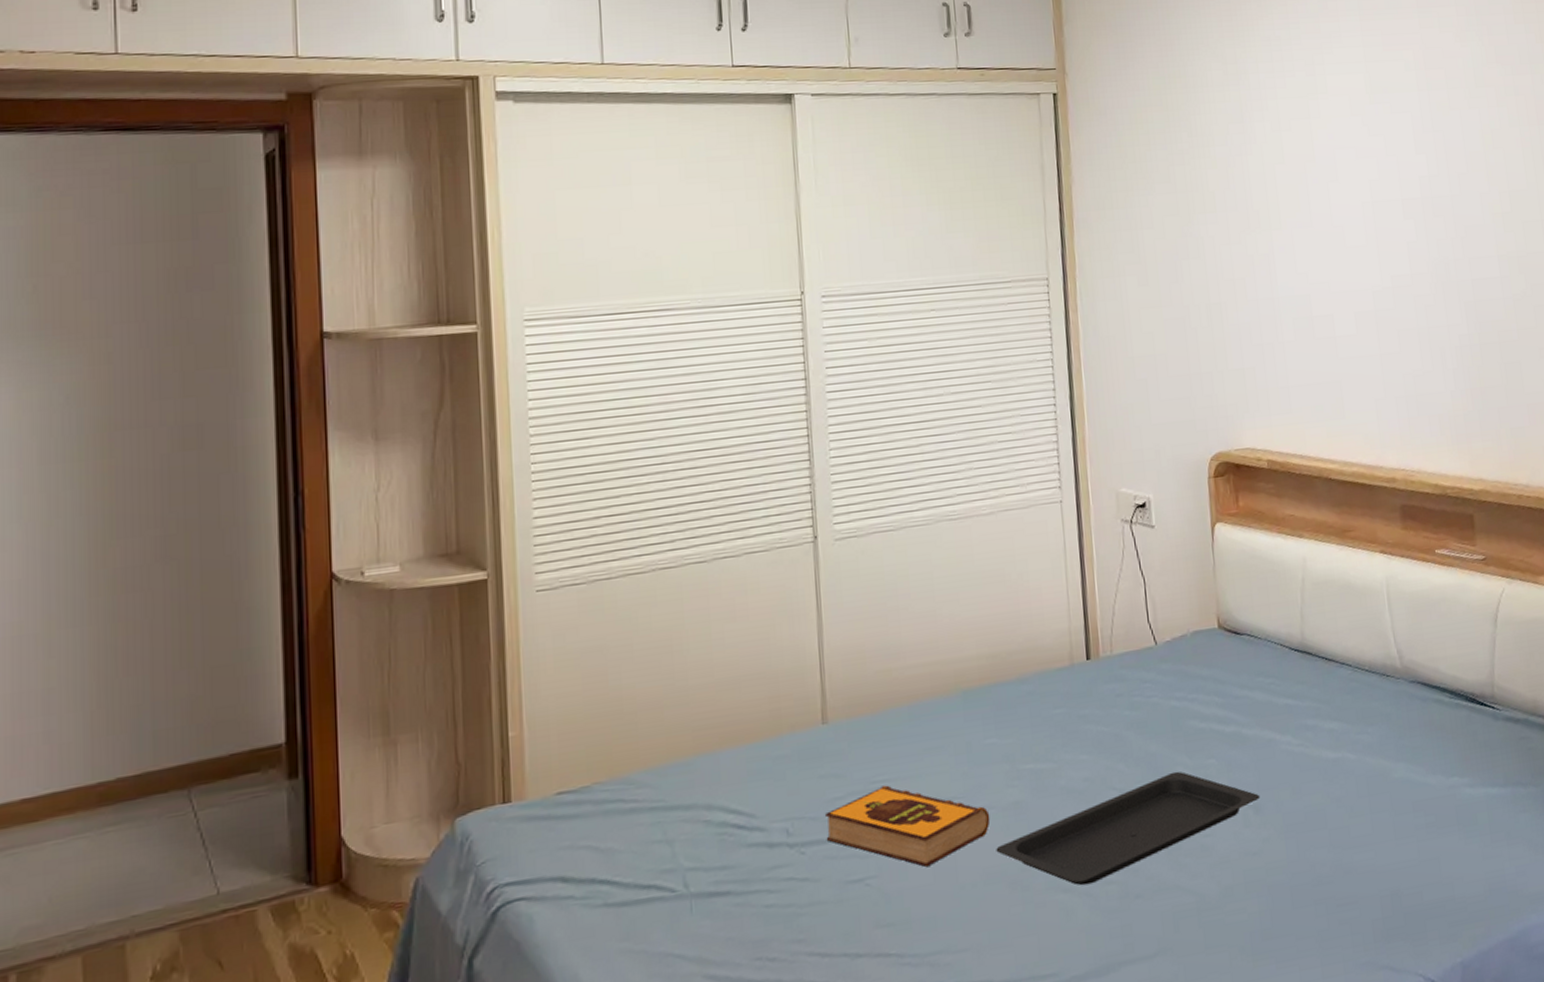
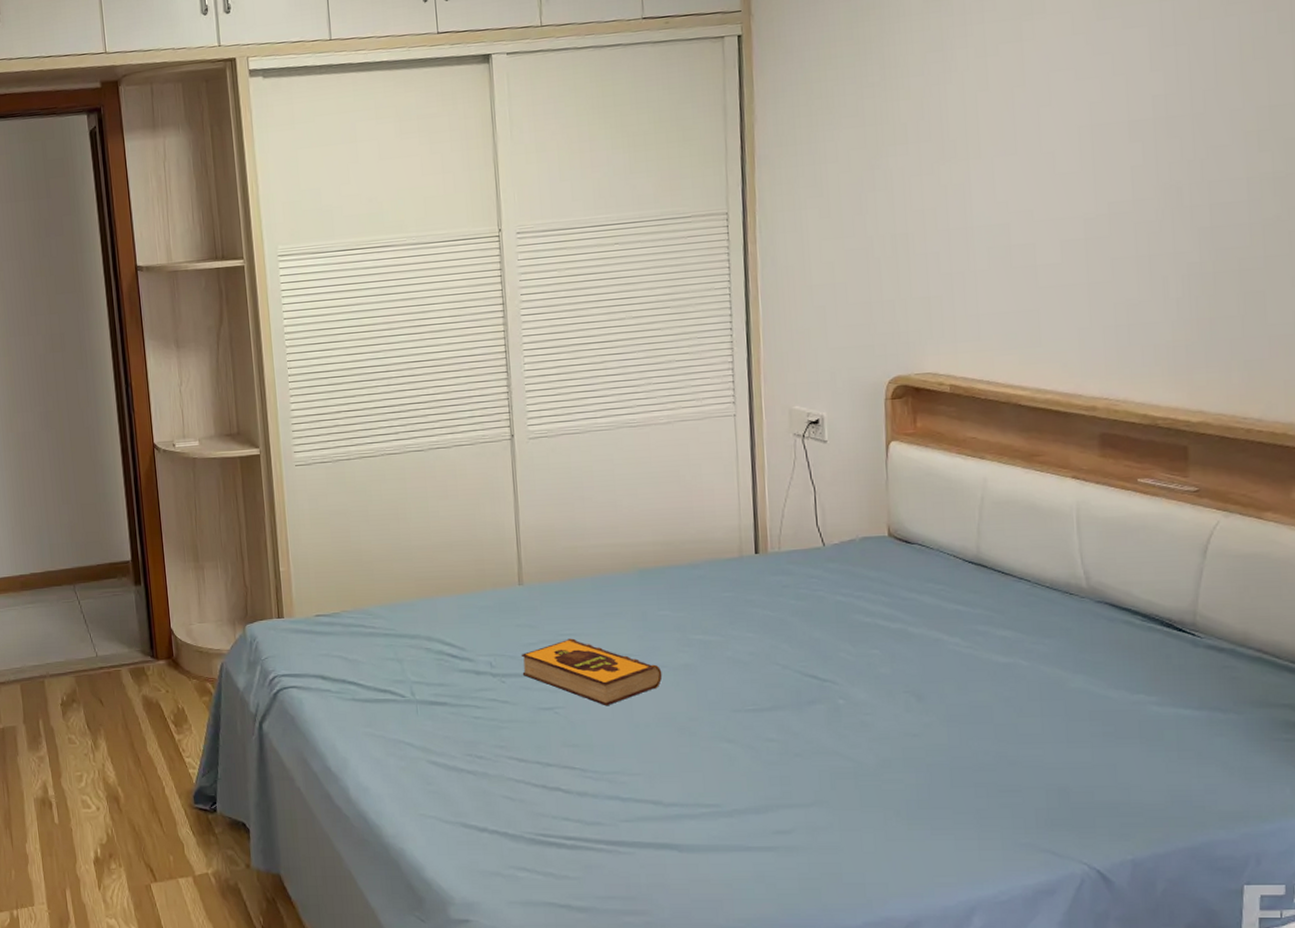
serving tray: present [996,771,1261,886] -> none [667,656,924,739]

